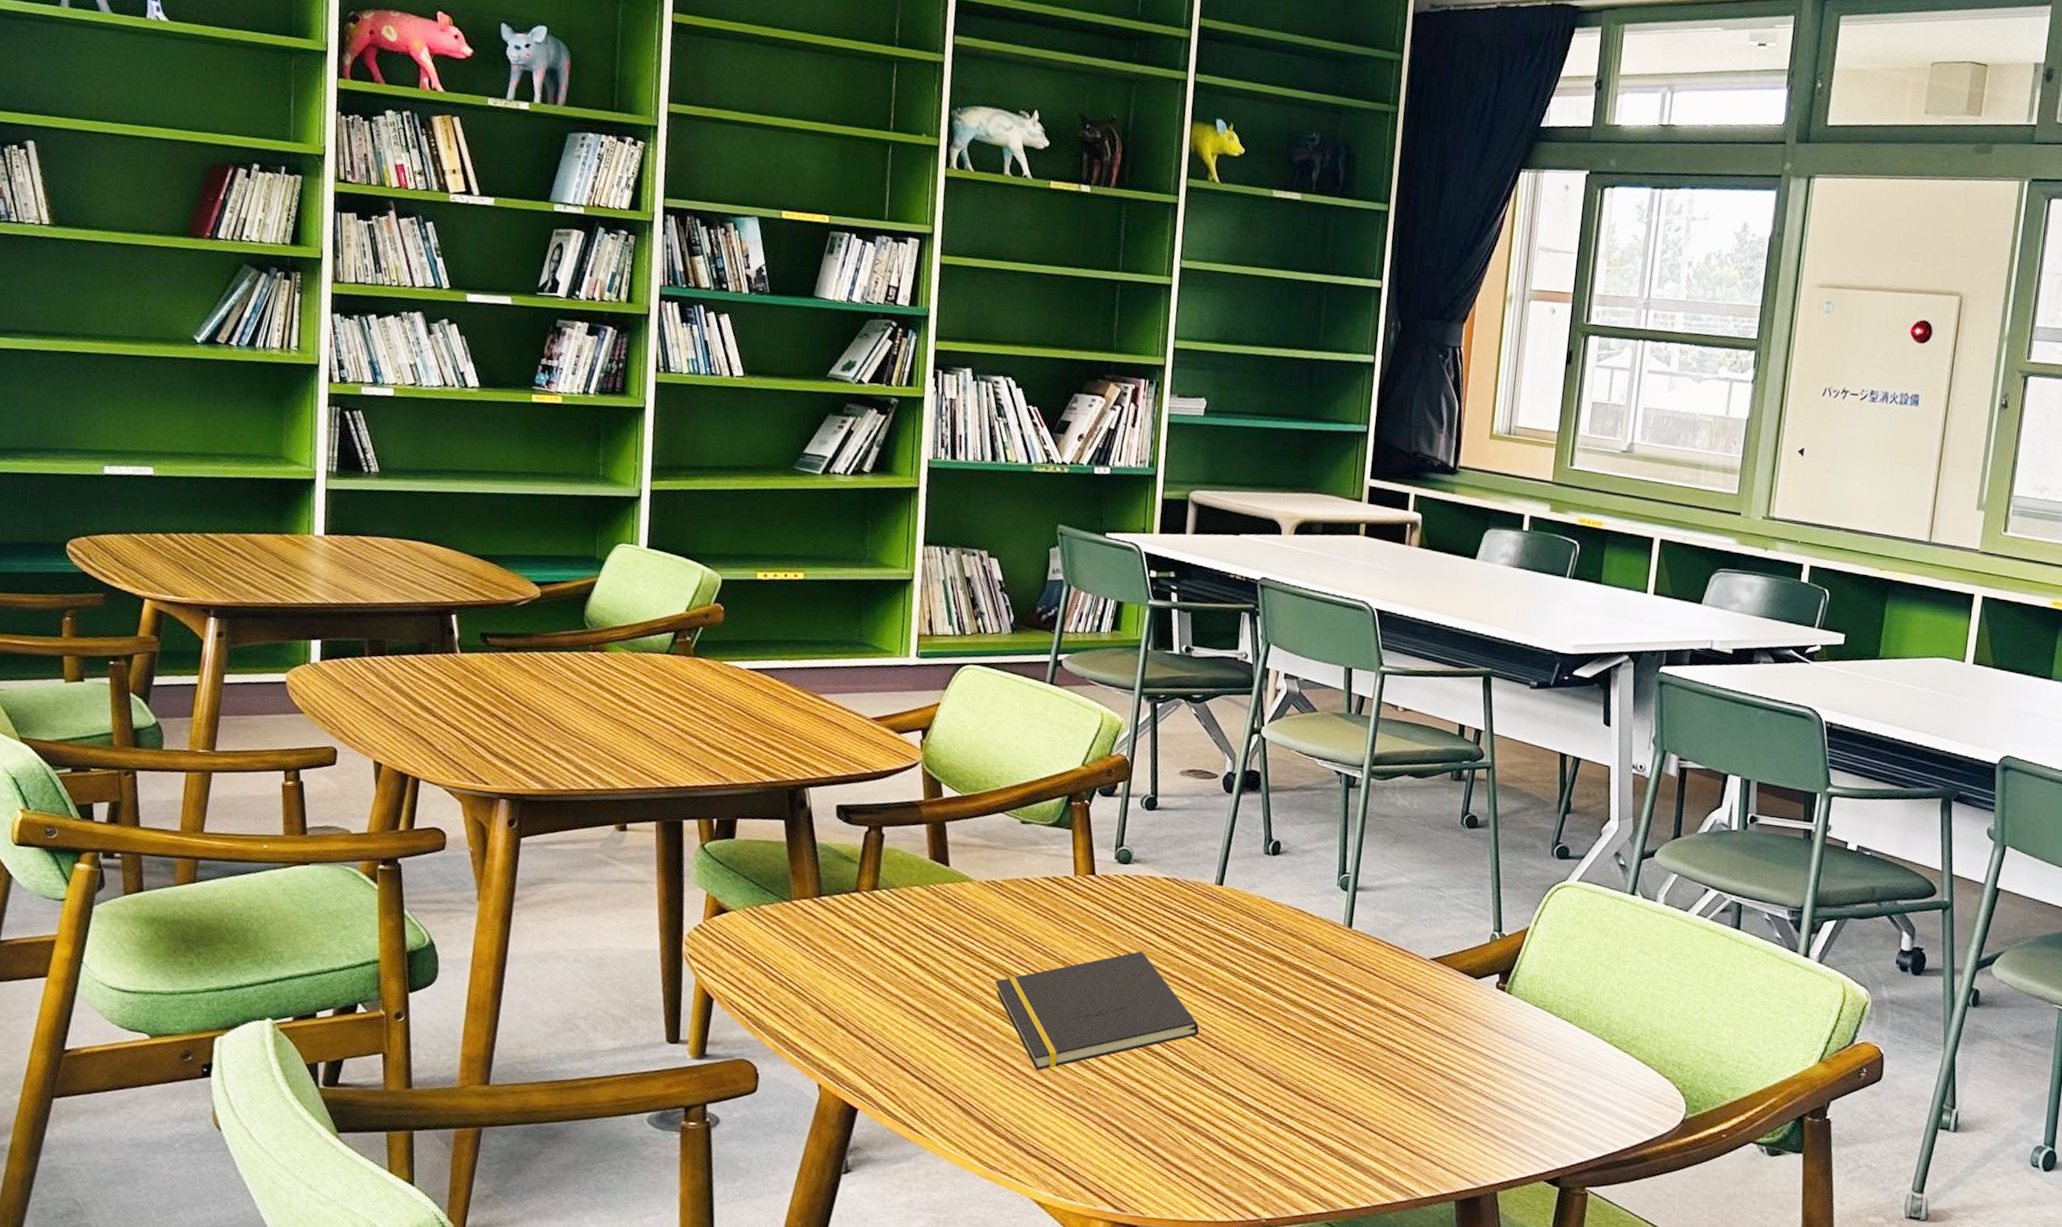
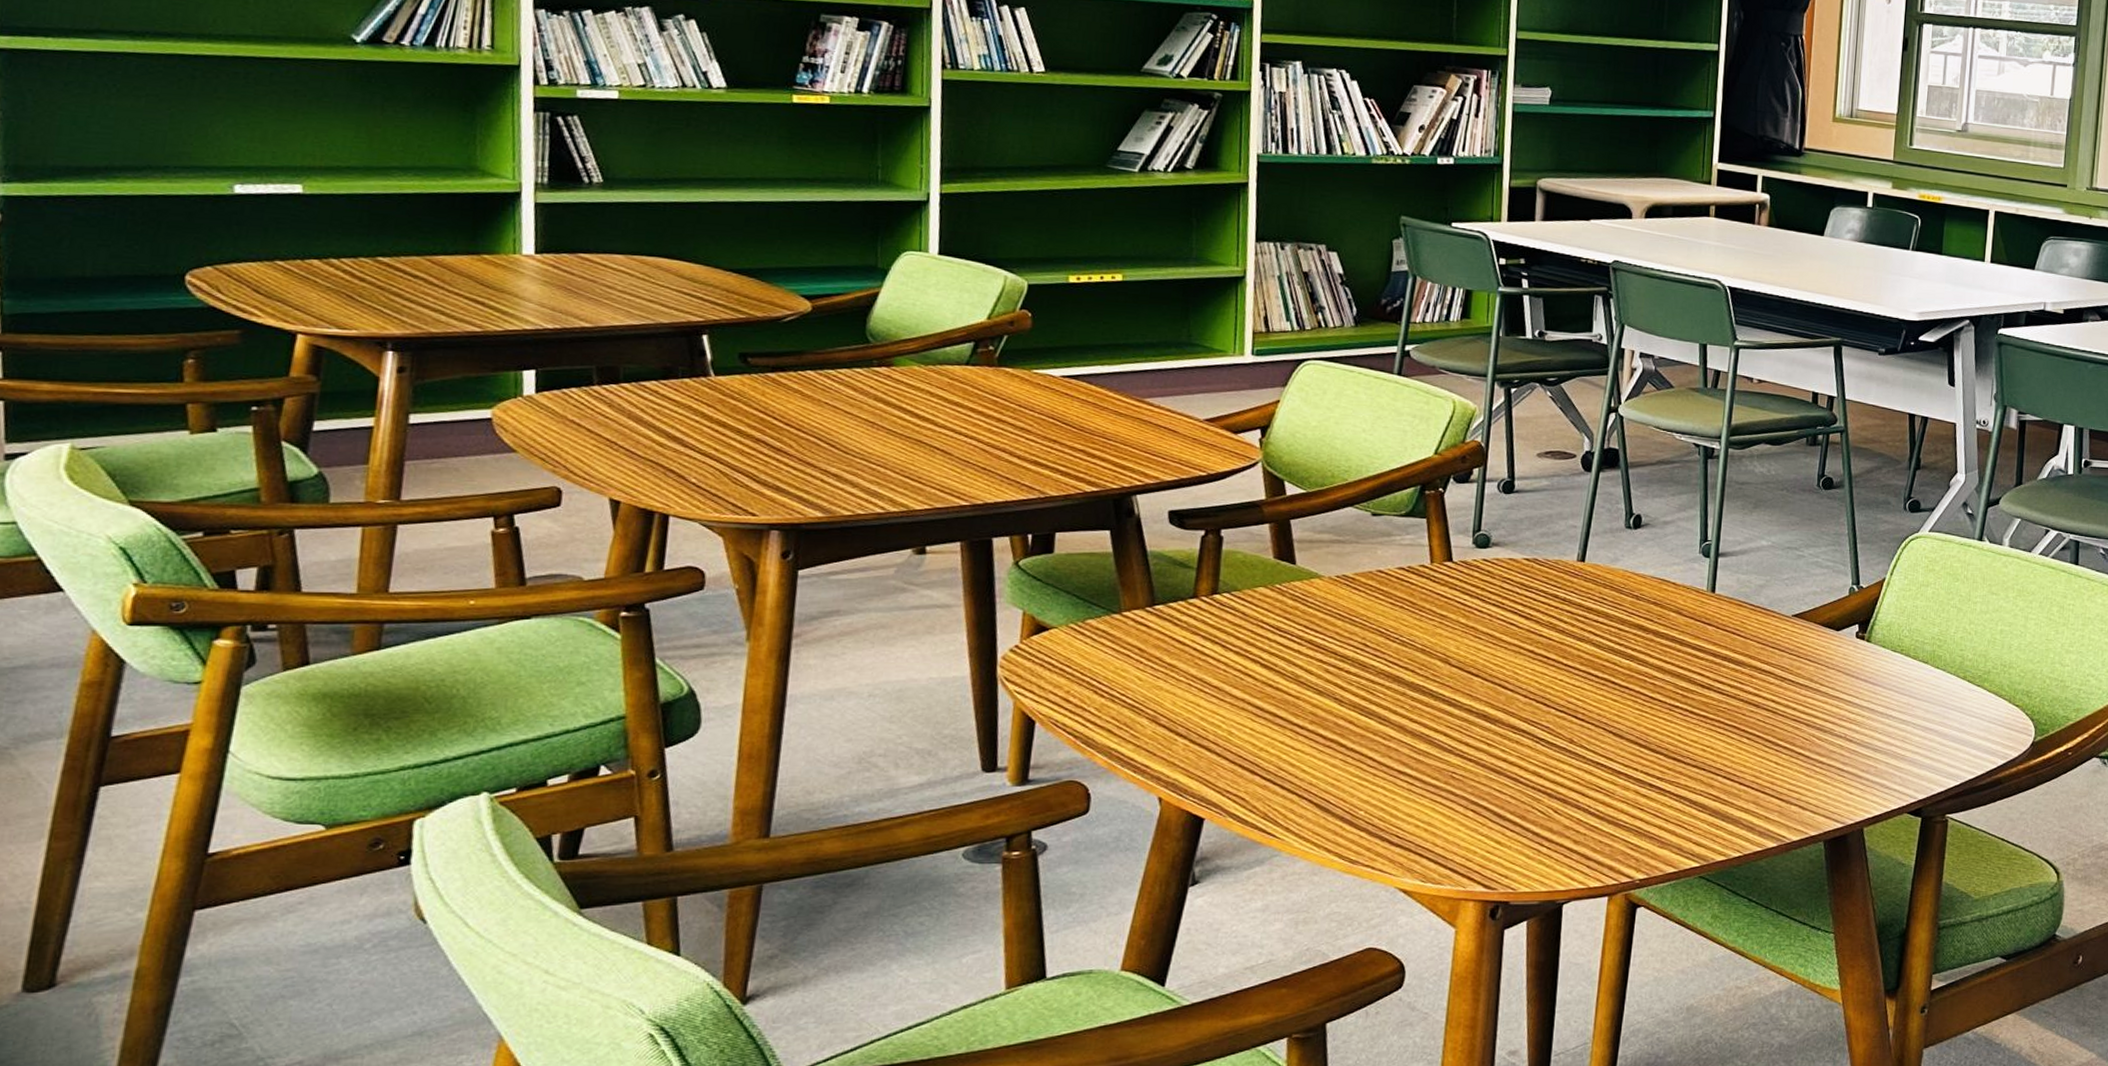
notepad: present [995,951,1199,1071] -> none [1350,632,1566,760]

